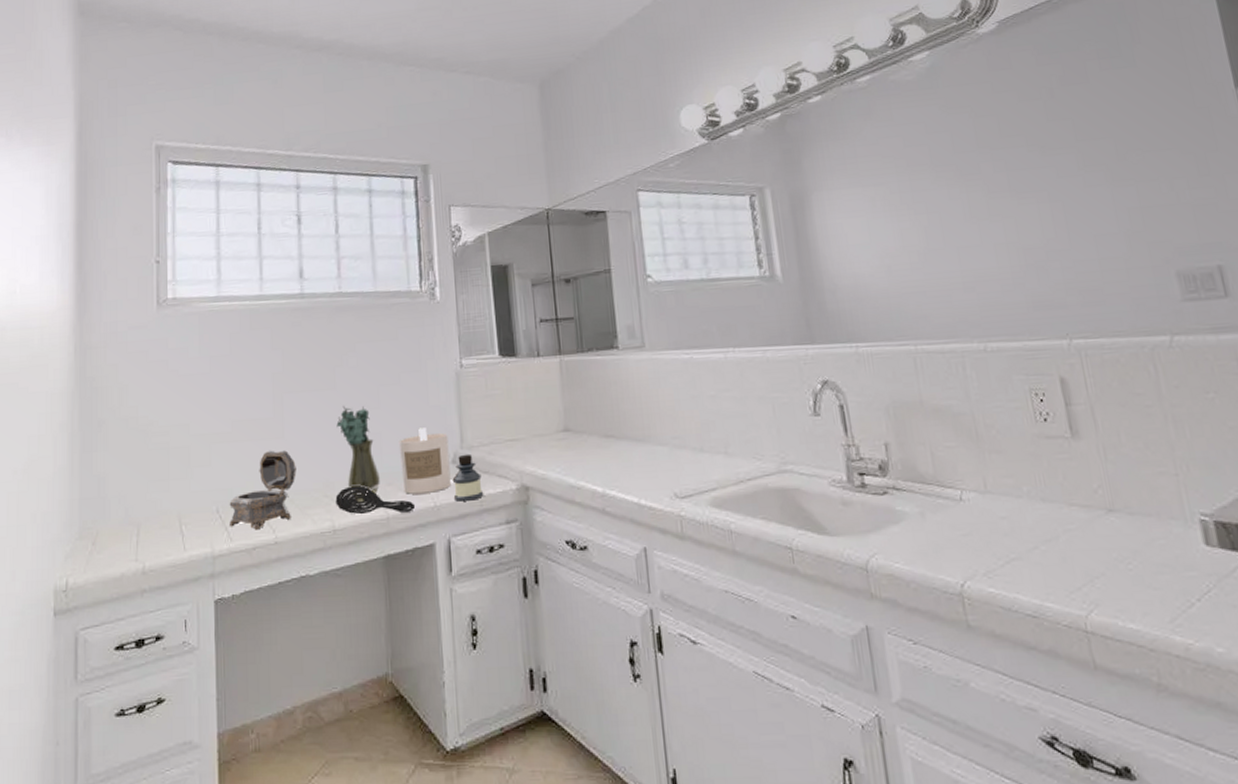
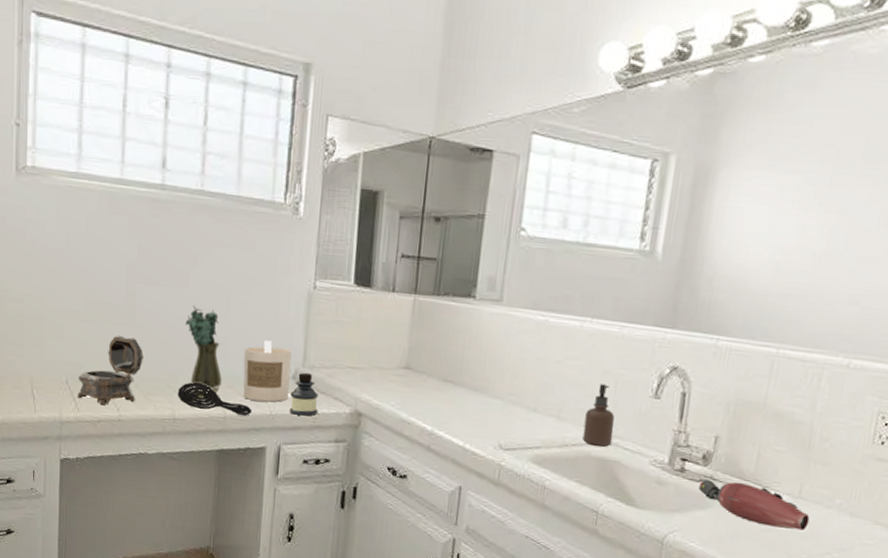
soap dispenser: none [752,411,786,478] -> present [582,384,615,448]
hair dryer: none [884,487,1006,530] -> present [699,479,810,531]

